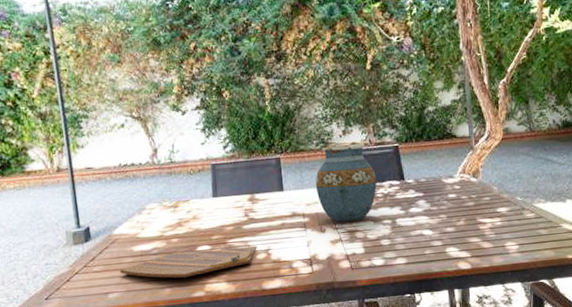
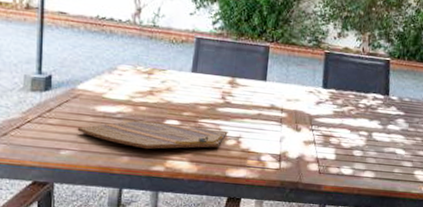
vase: present [315,143,377,222] -> none [299,44,362,126]

